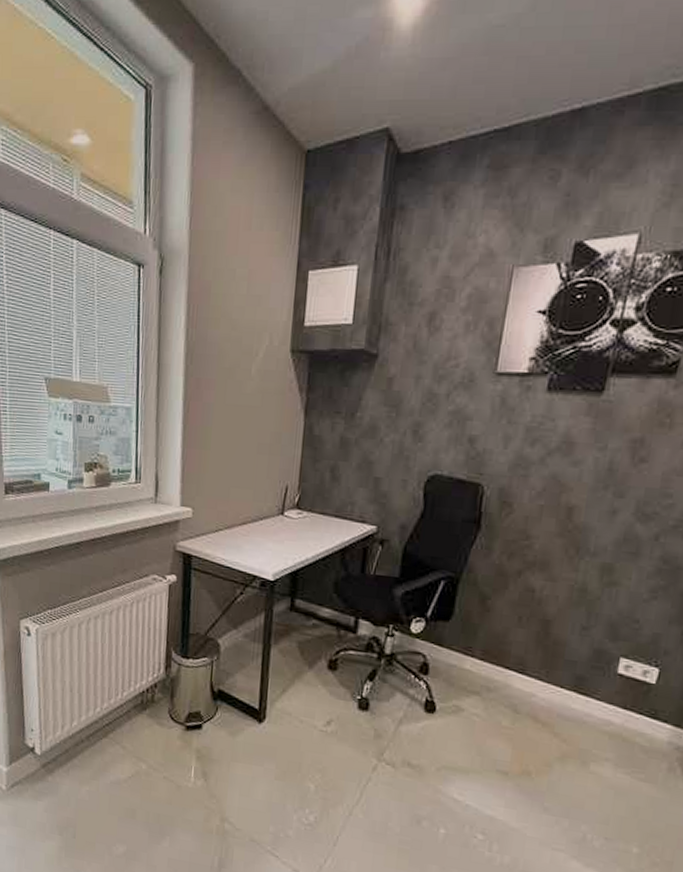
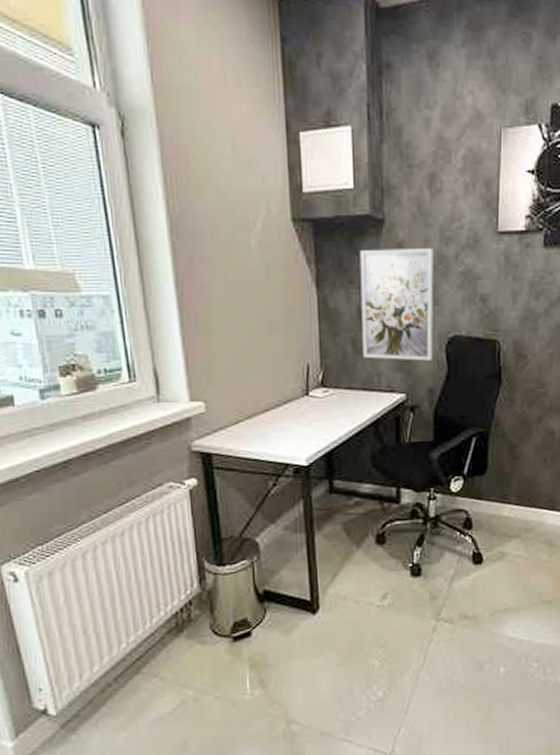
wall art: none [340,382,424,497] -> present [359,247,434,361]

